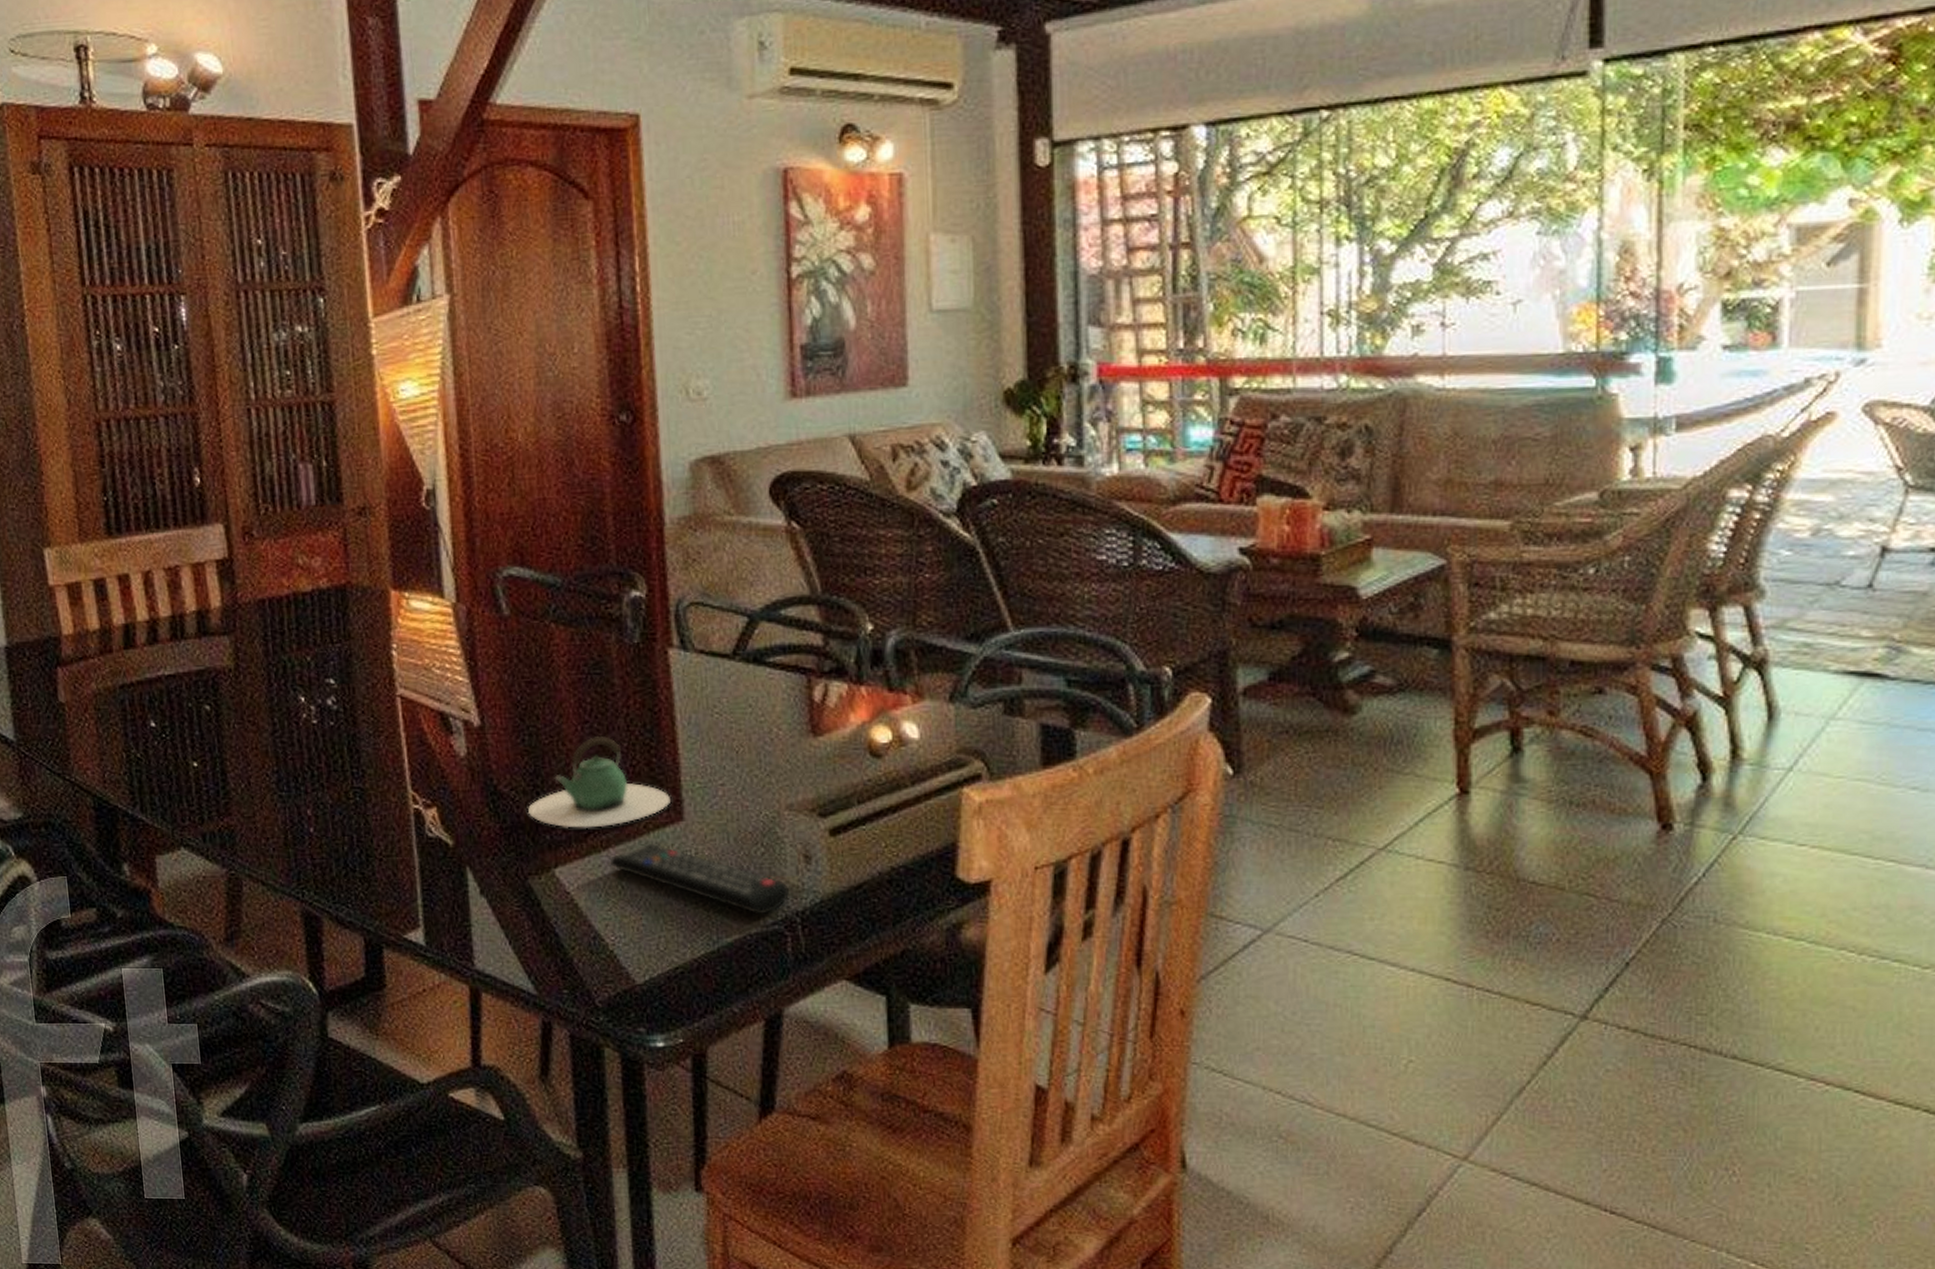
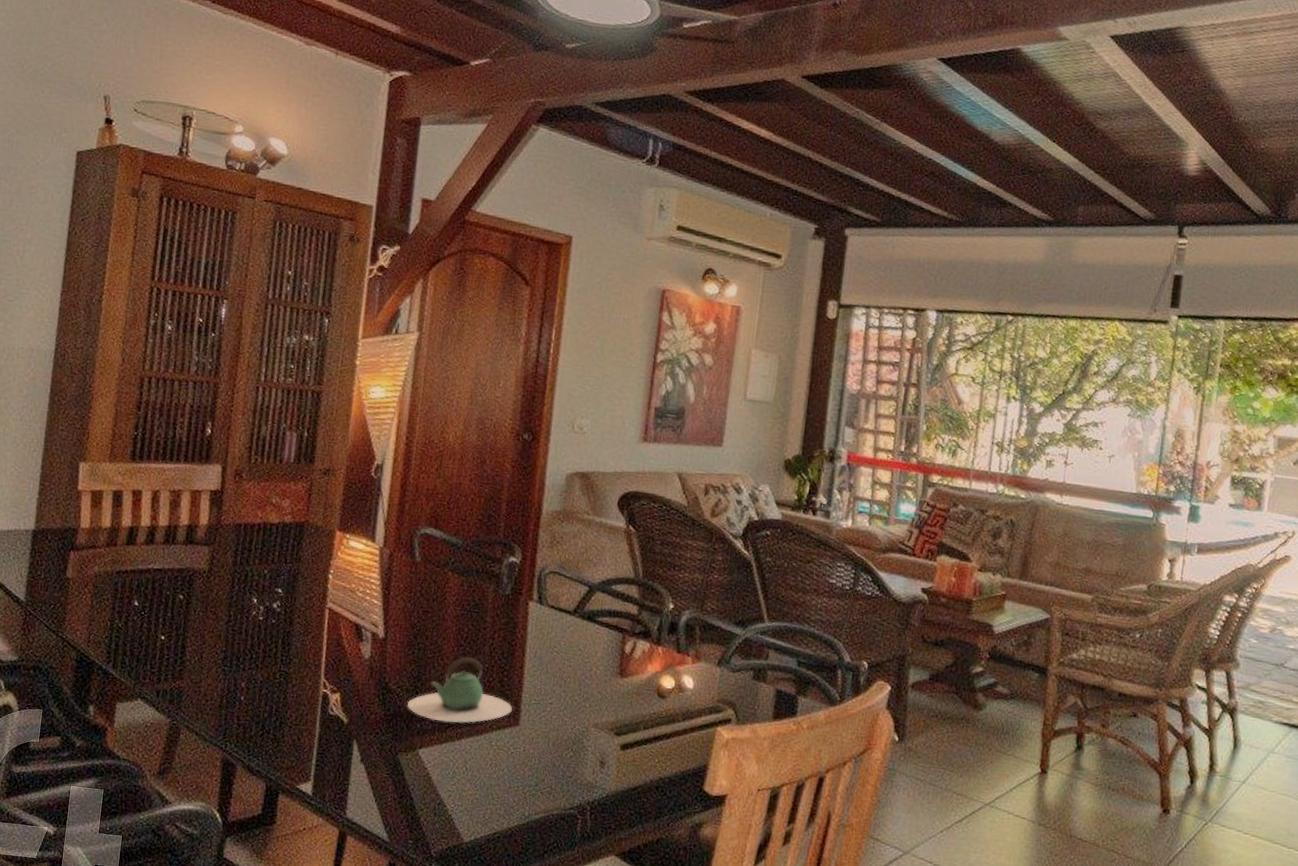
remote control: present [609,843,790,915] -> none [460,738,586,802]

